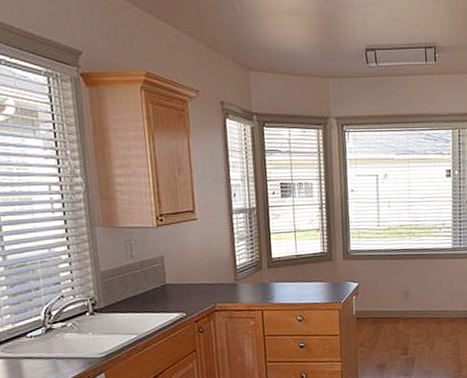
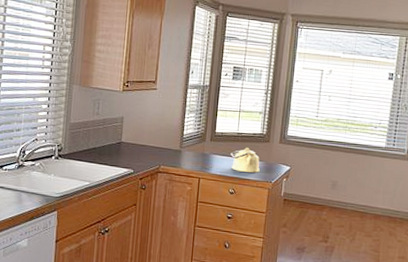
kettle: none [292,269,327,296] -> present [230,147,260,173]

